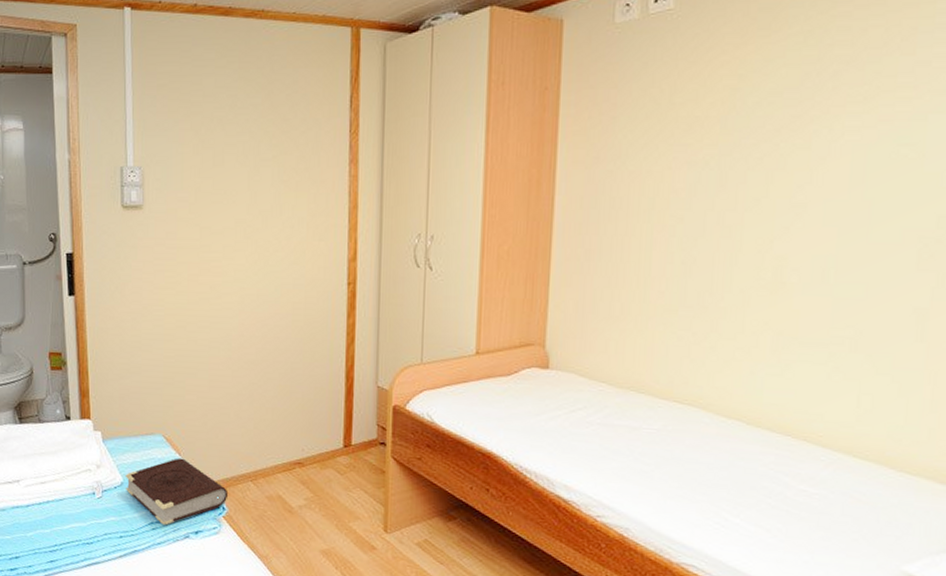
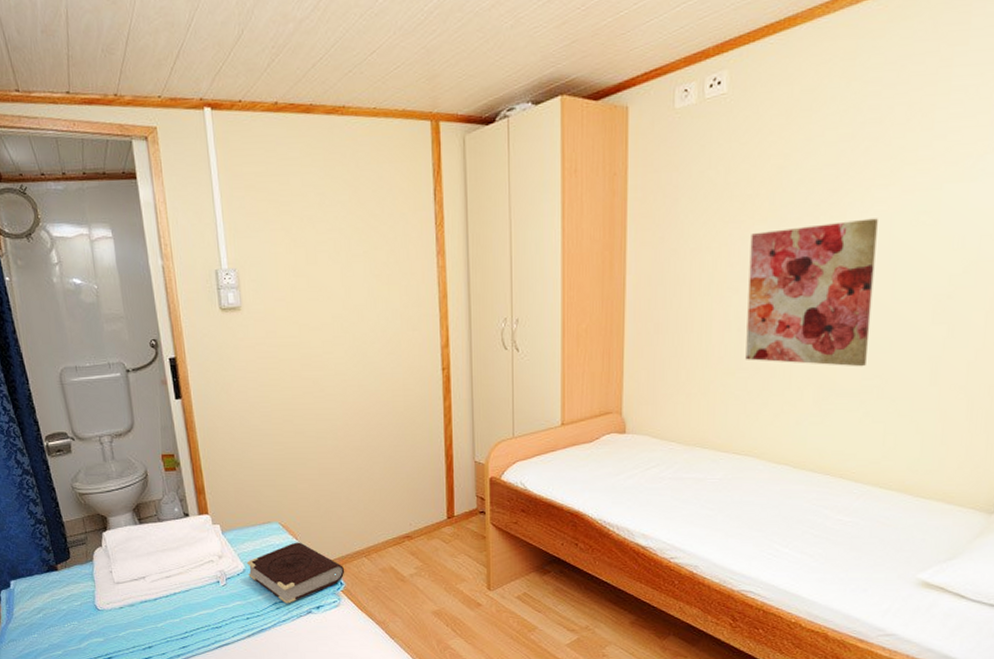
wall art: none [690,148,849,314] -> present [745,218,878,367]

